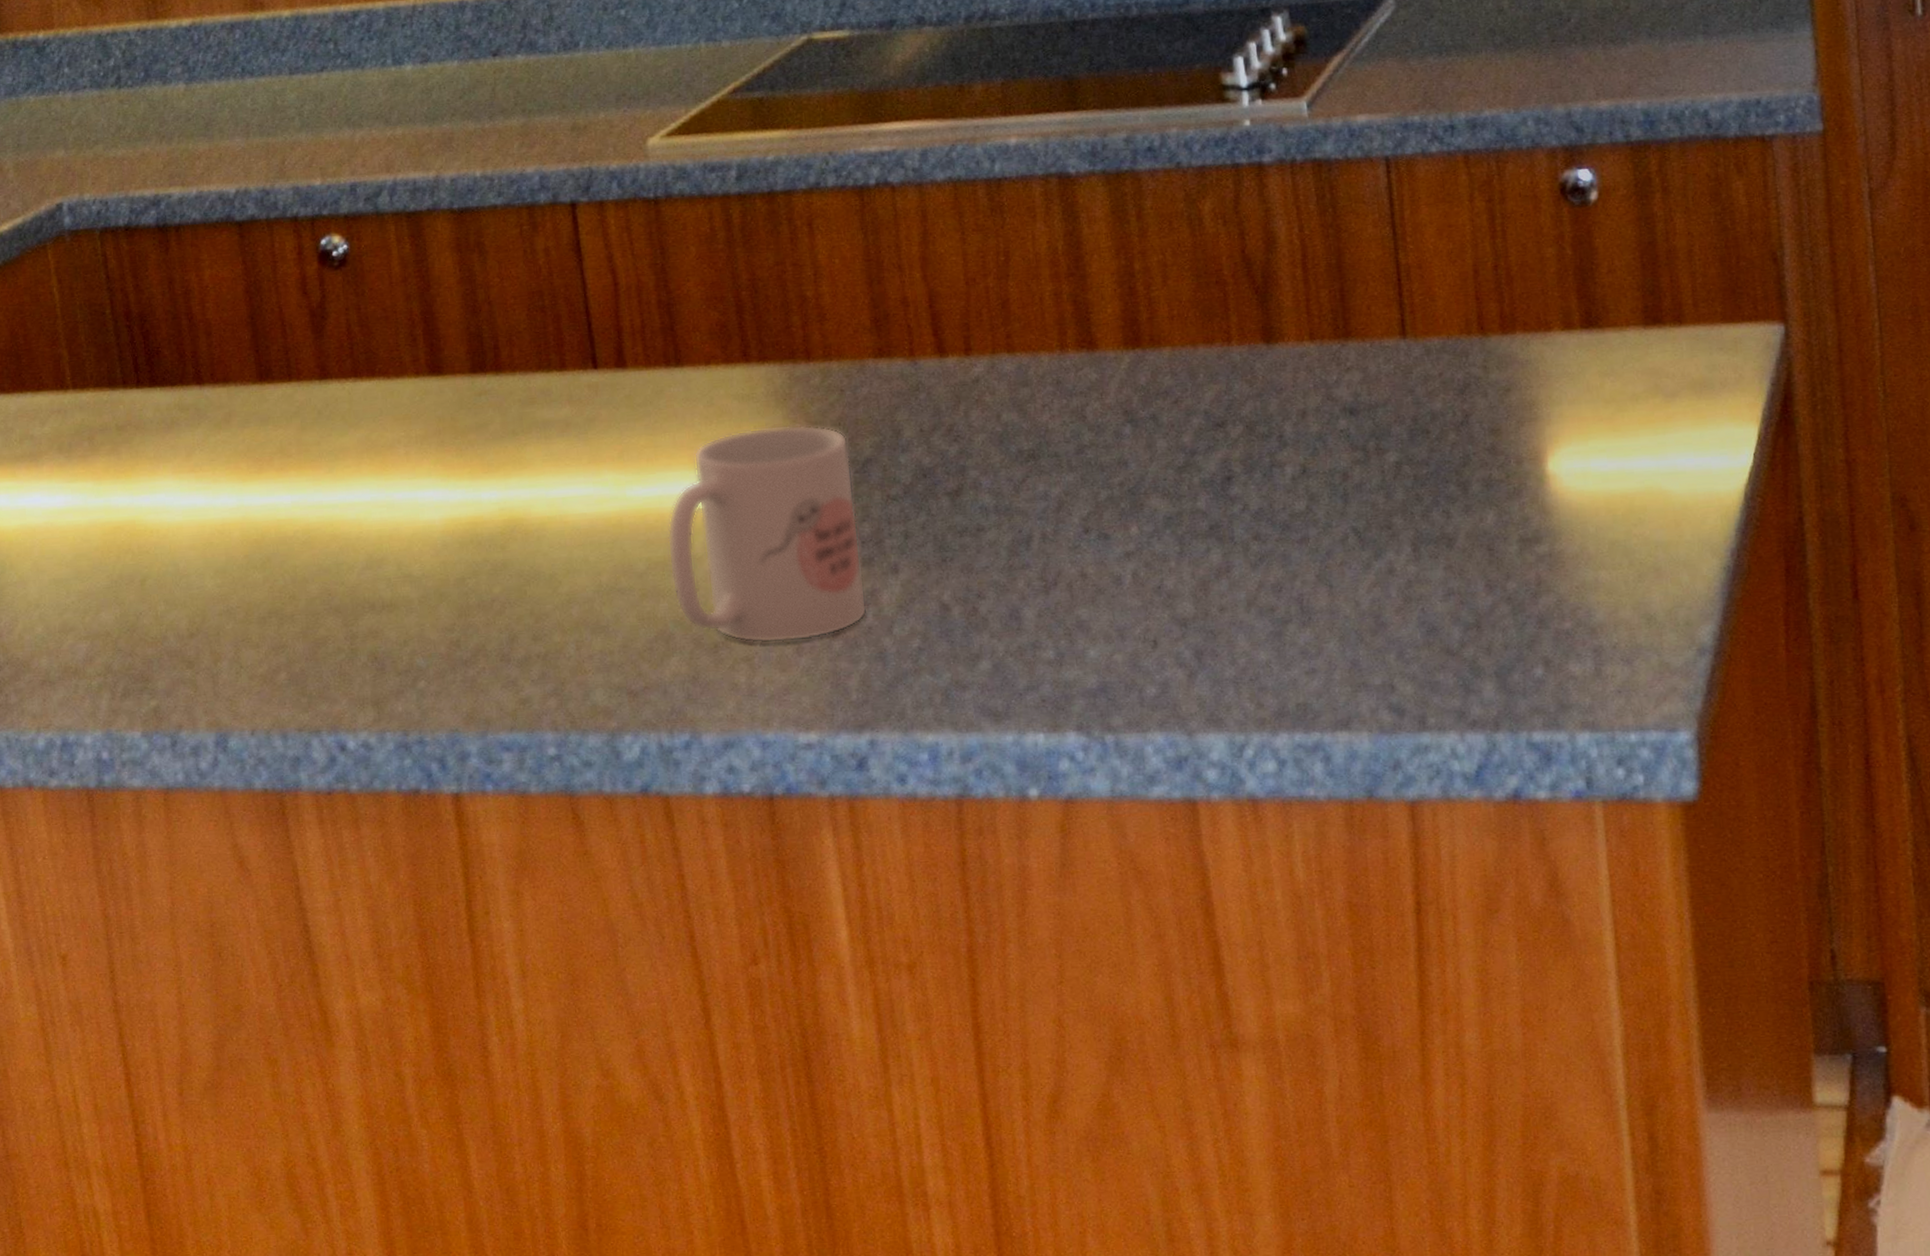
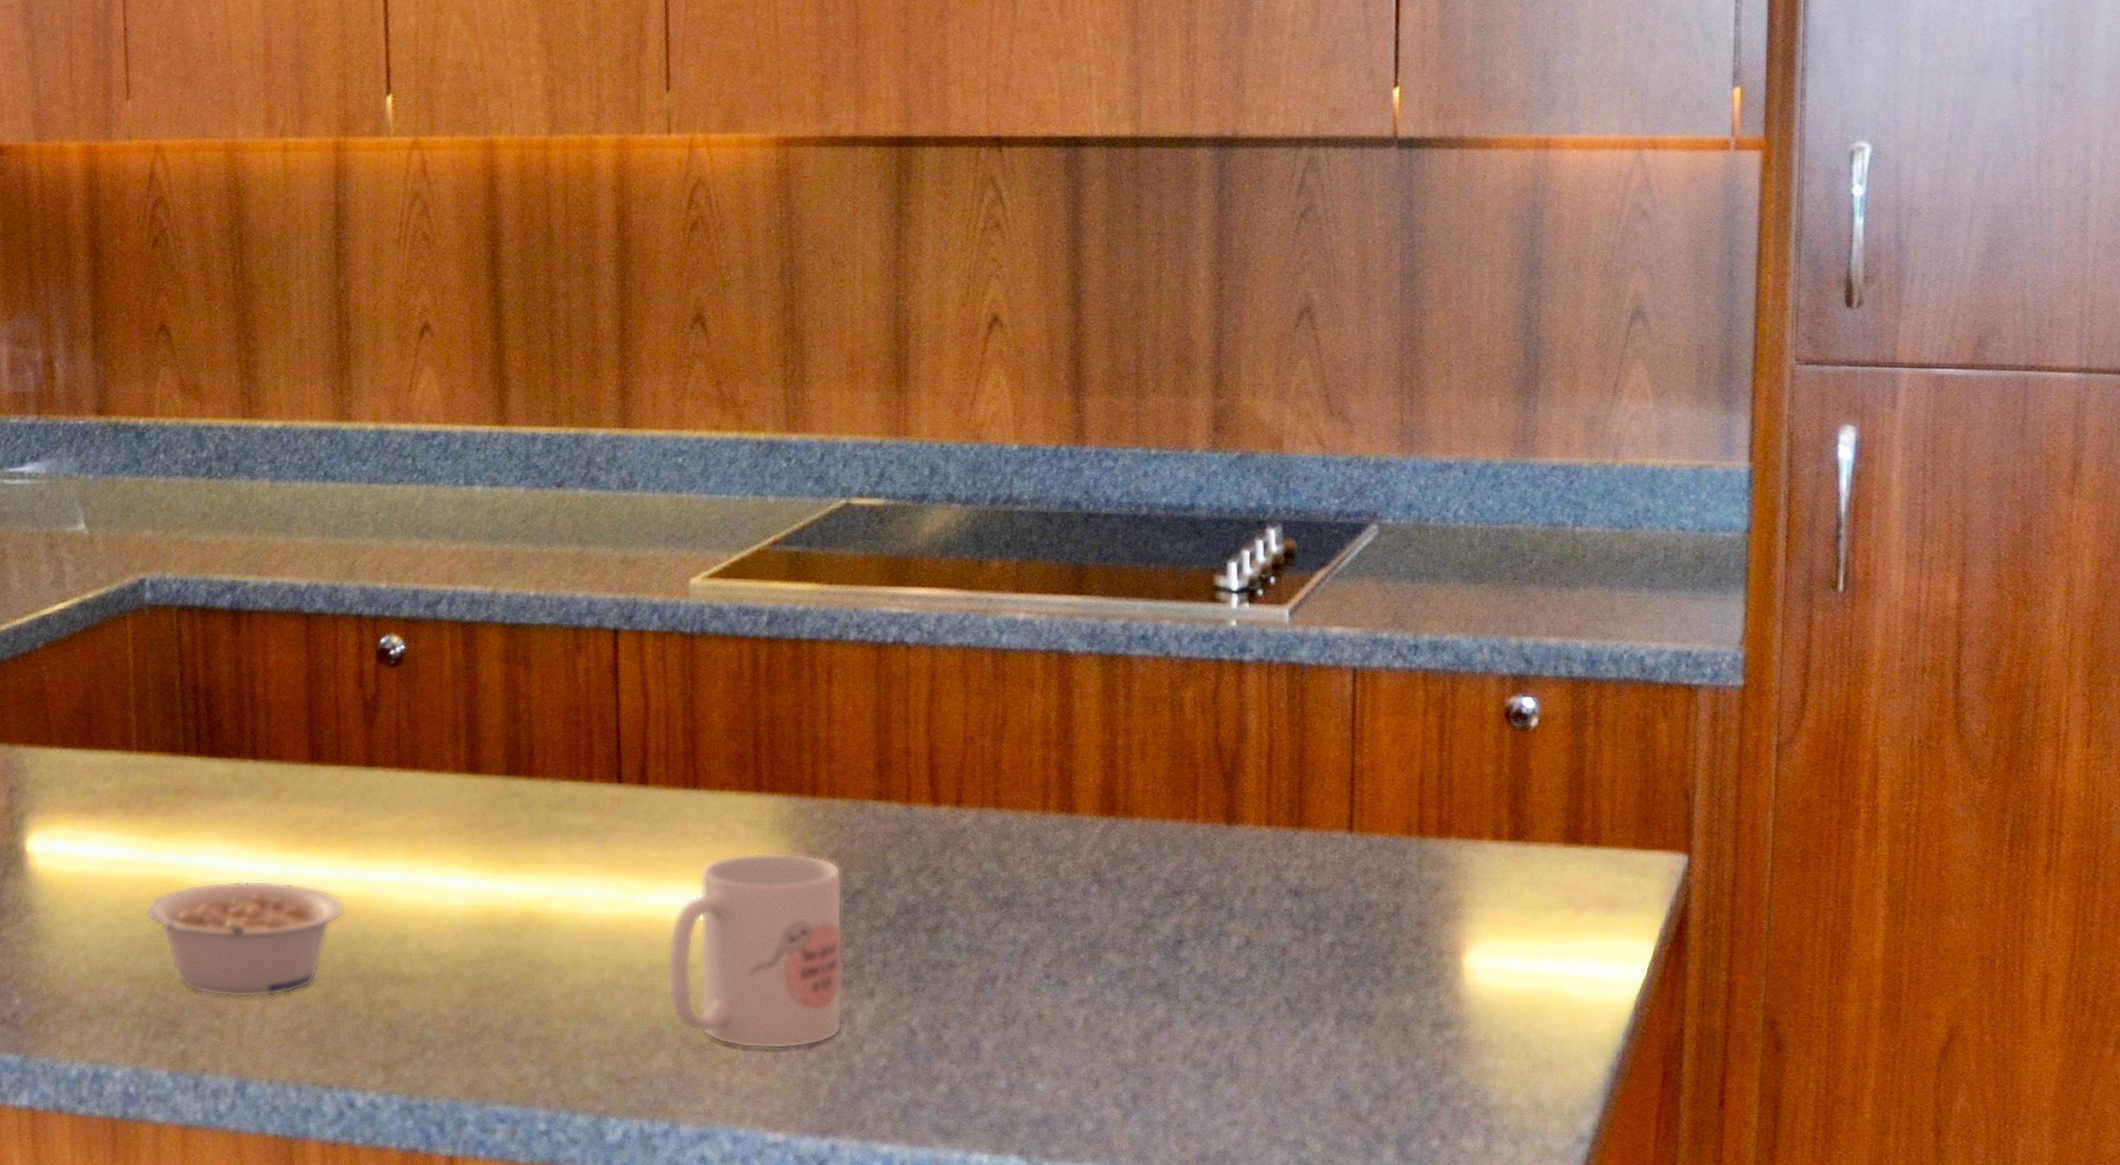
legume: none [99,513,314,645] -> present [145,880,346,998]

